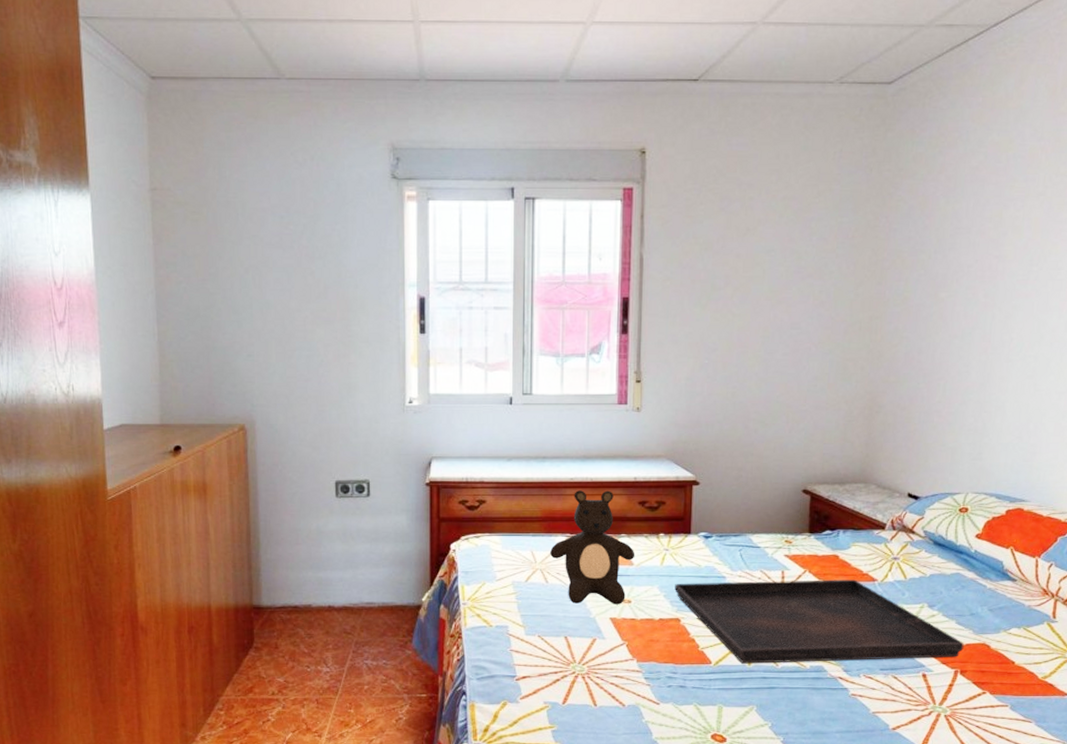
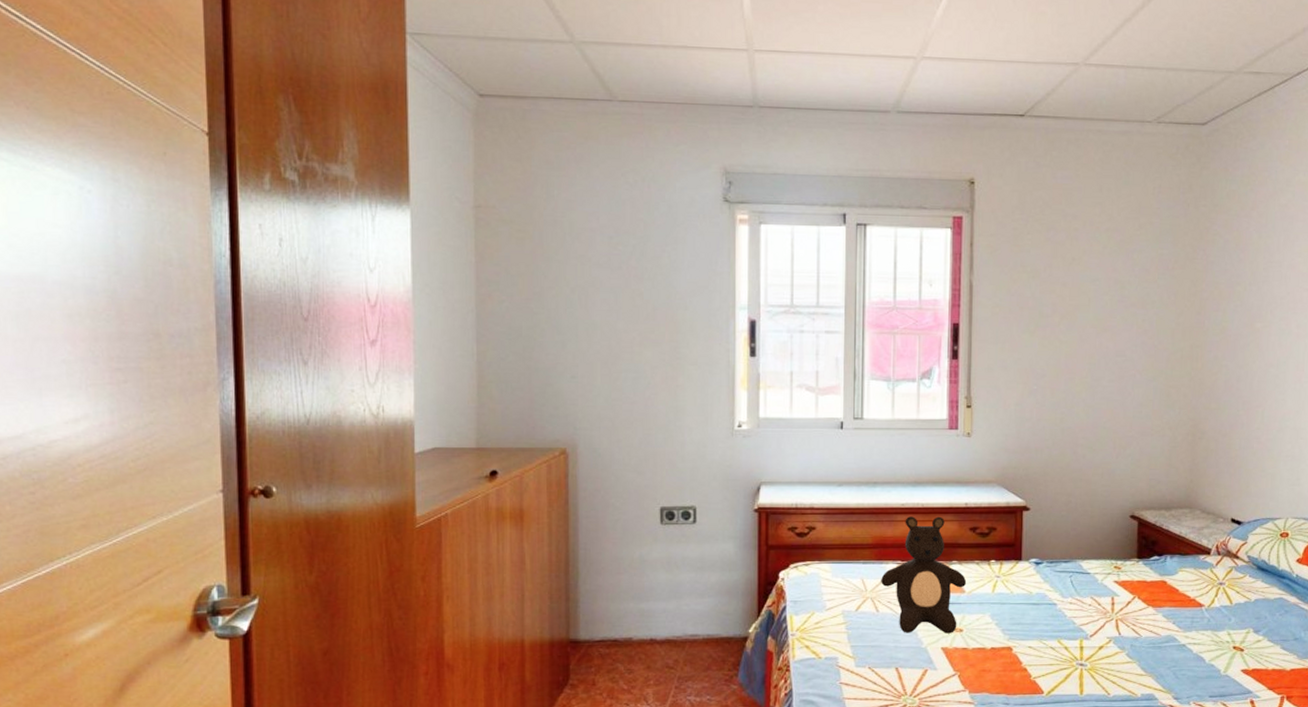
serving tray: present [675,579,964,664] -> none [1006,605,1289,693]

